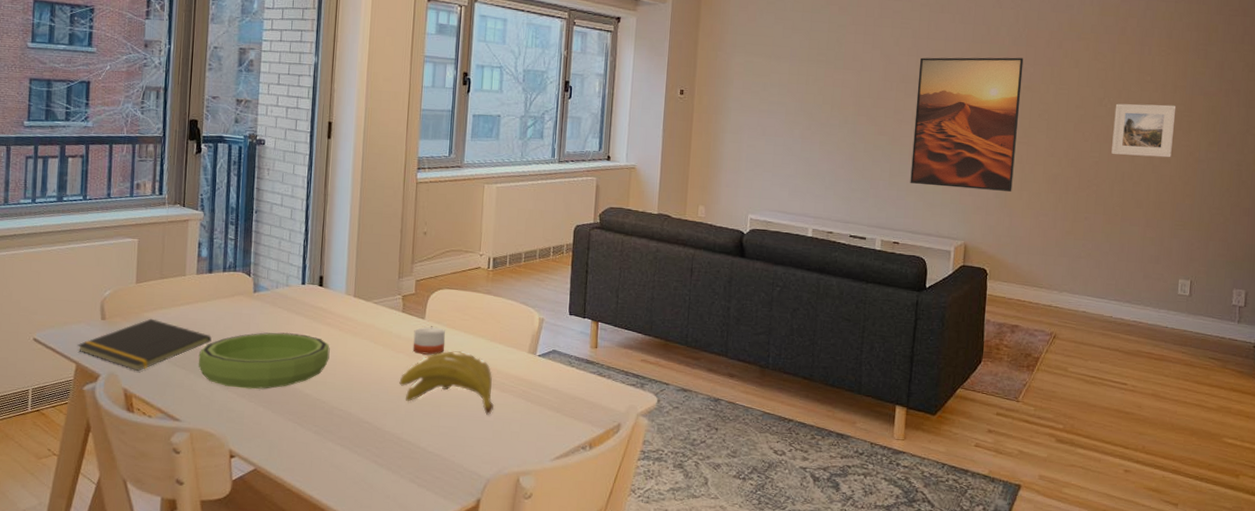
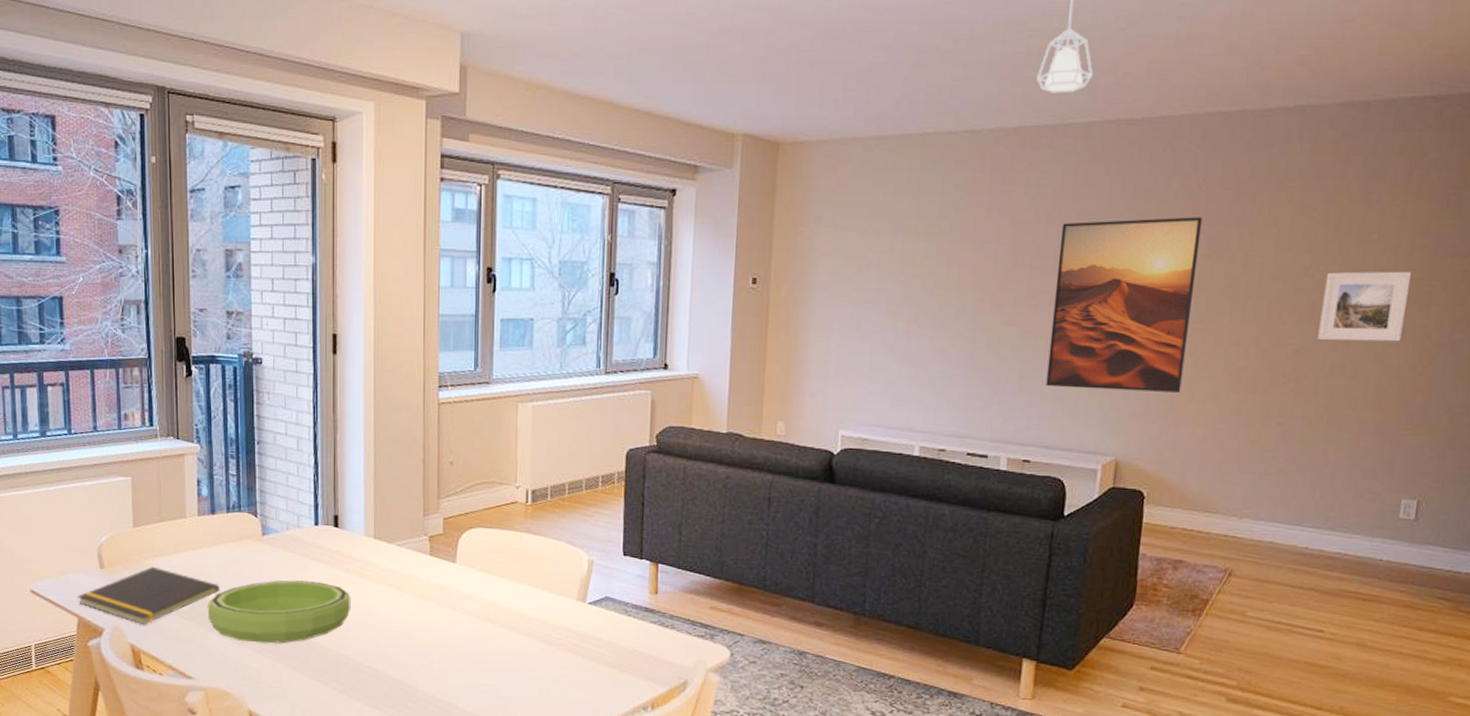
banana: present [399,351,495,415] -> none [430,599,540,671]
candle: present [412,327,445,355] -> none [444,571,480,604]

